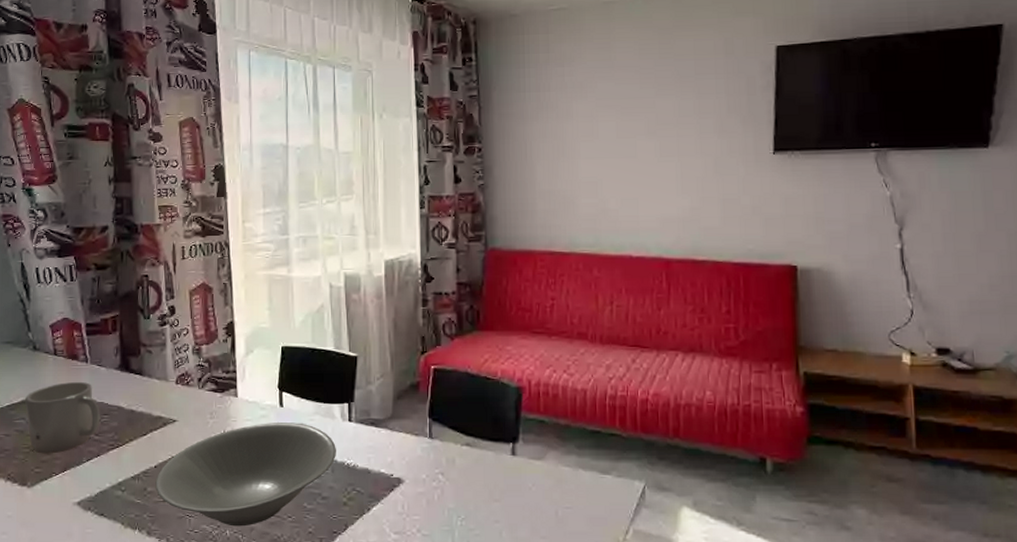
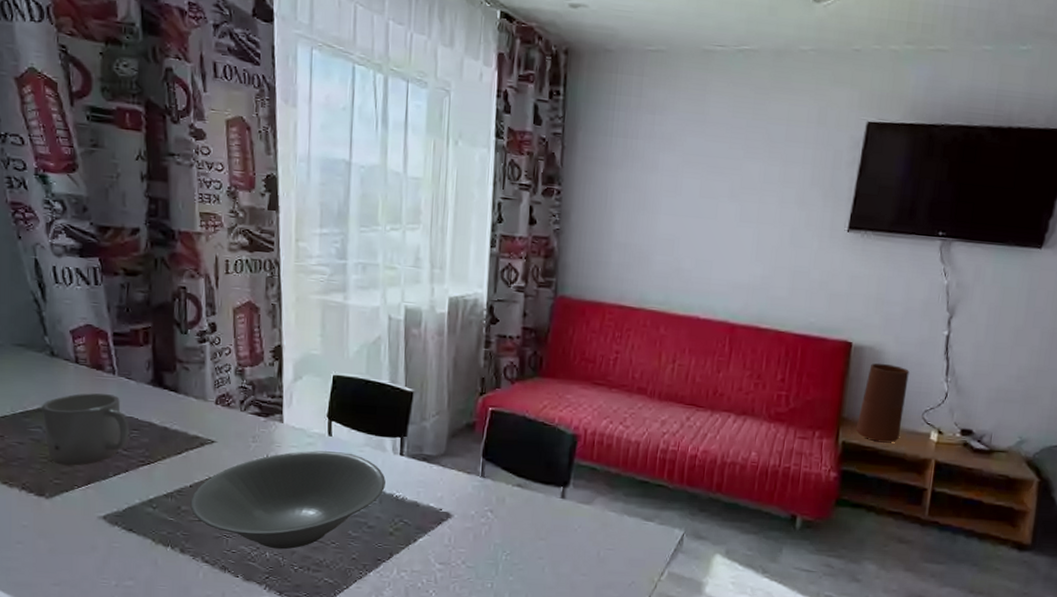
vase: none [817,284,867,370] -> present [856,363,909,443]

